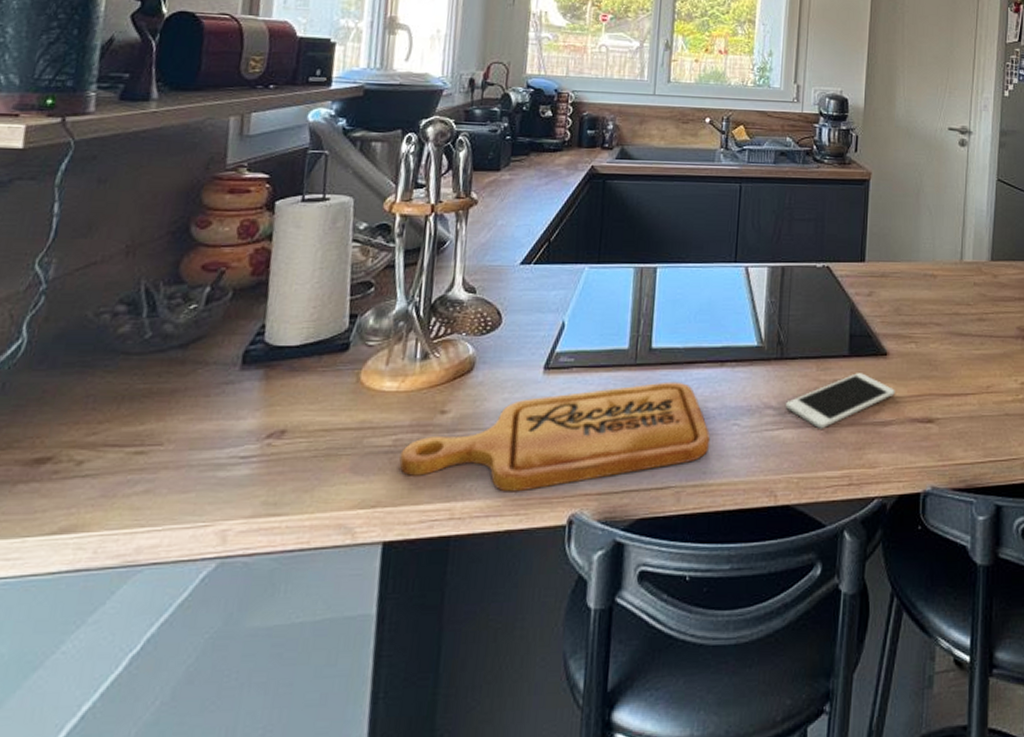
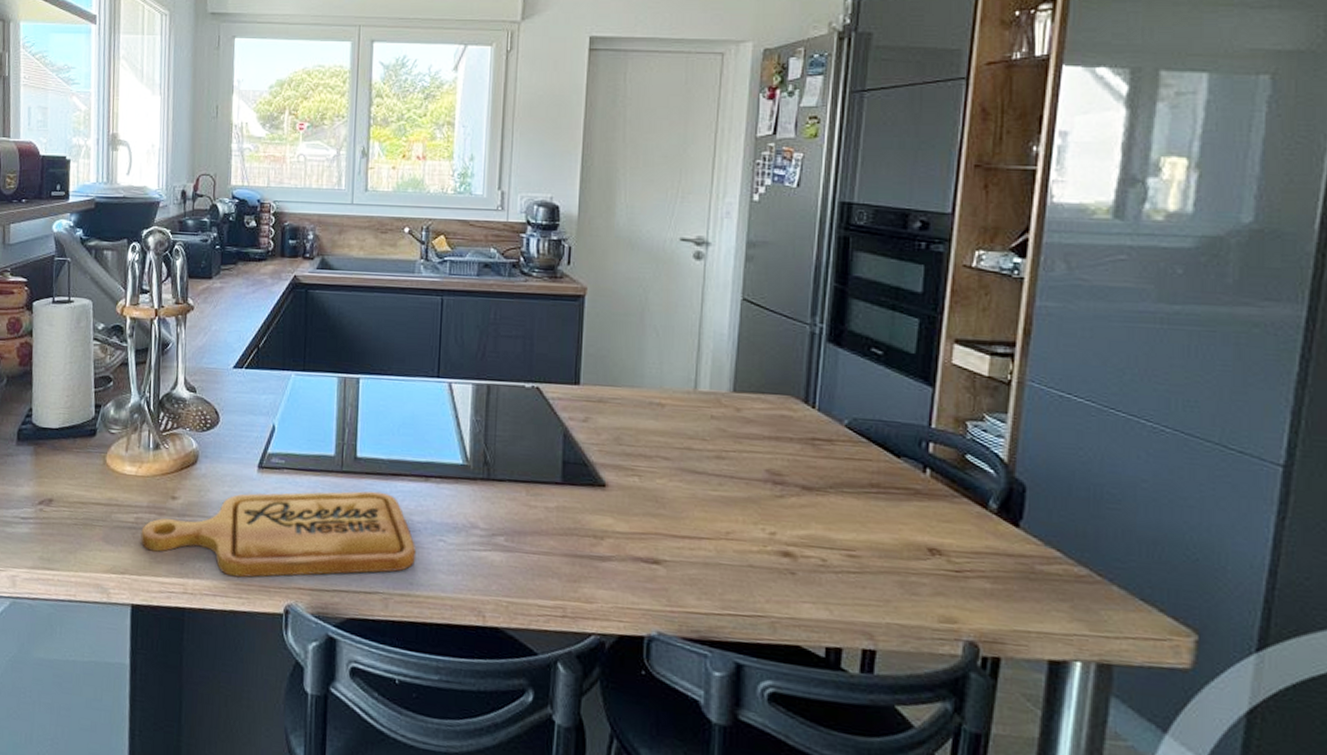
cell phone: present [785,373,895,429] -> none [492,502,615,556]

